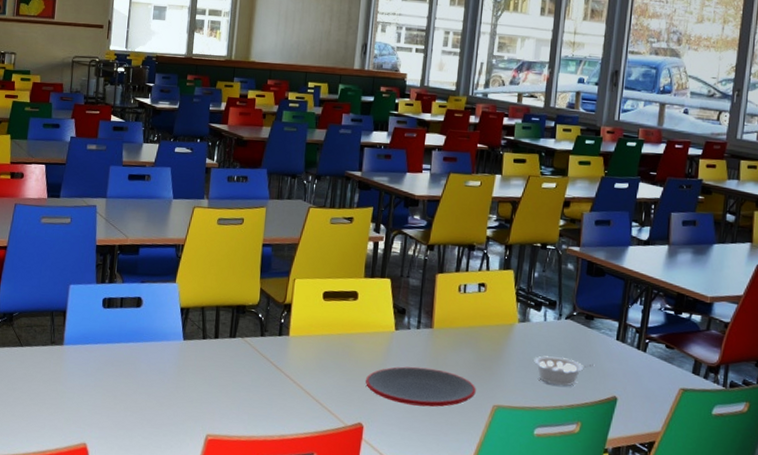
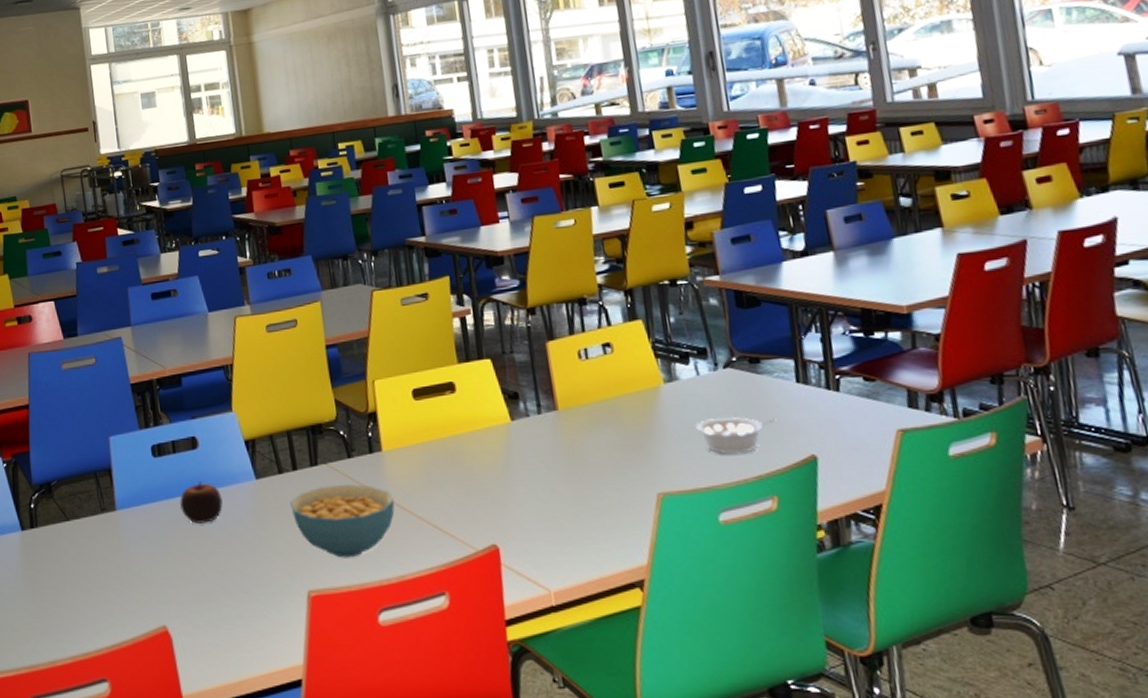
apple: none [117,334,153,368] -> present [180,482,223,524]
cereal bowl: none [207,355,291,415] -> present [290,483,395,558]
plate: present [366,366,476,407] -> none [488,460,632,512]

